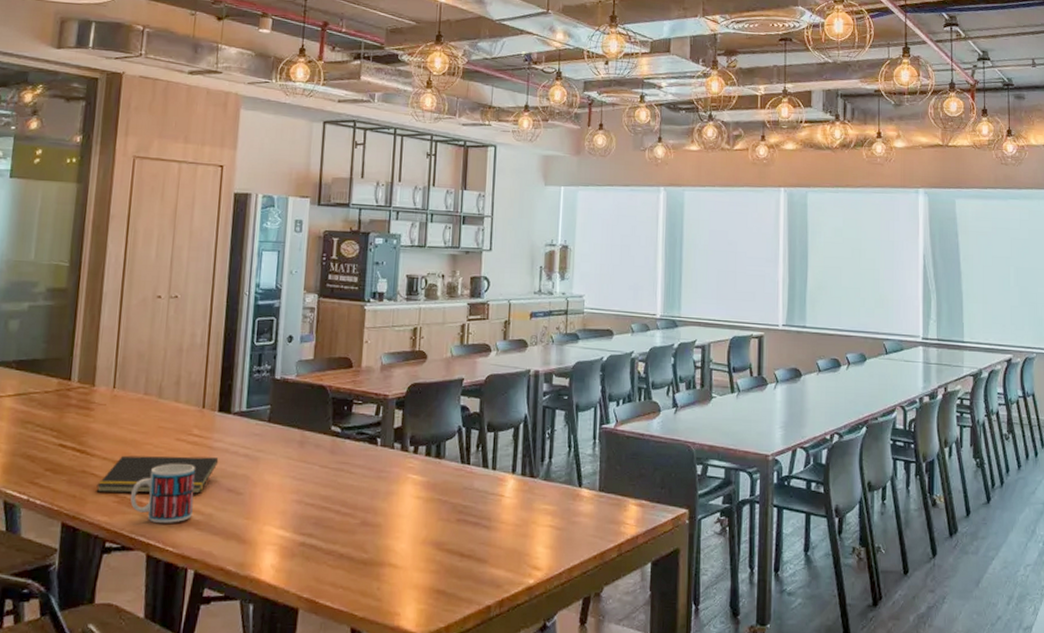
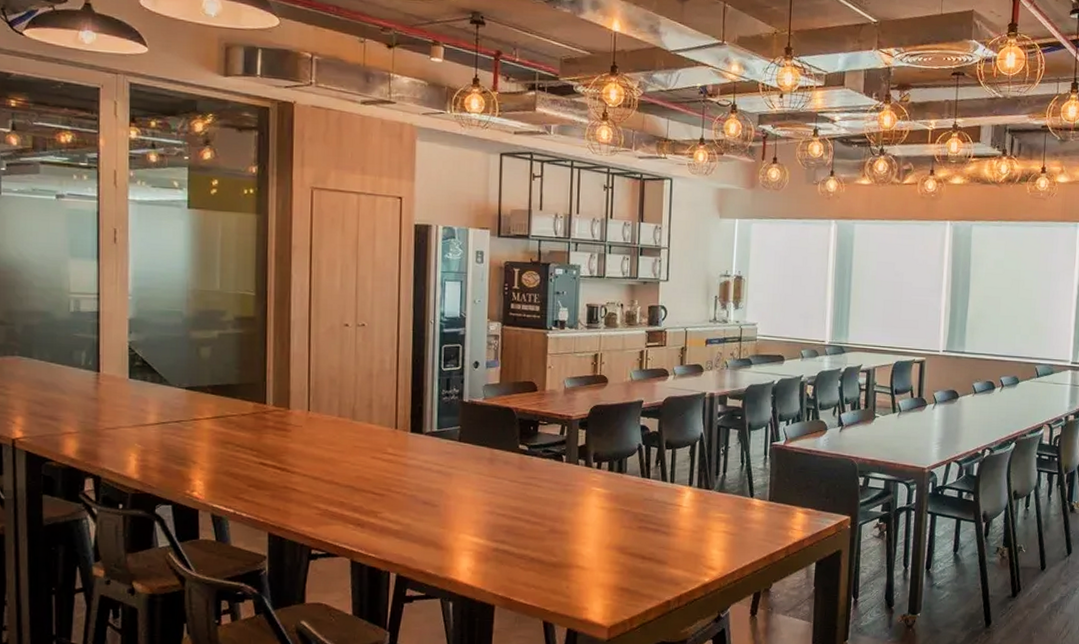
notepad: present [96,455,219,494] -> none [299,472,414,506]
mug: present [130,464,195,523] -> none [332,480,392,532]

